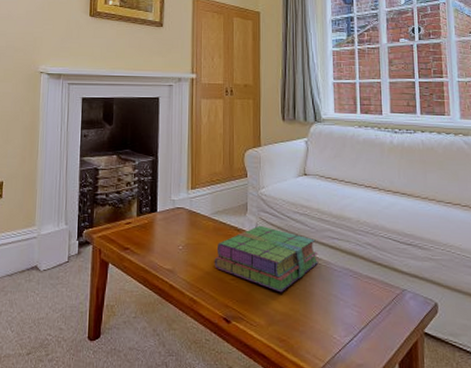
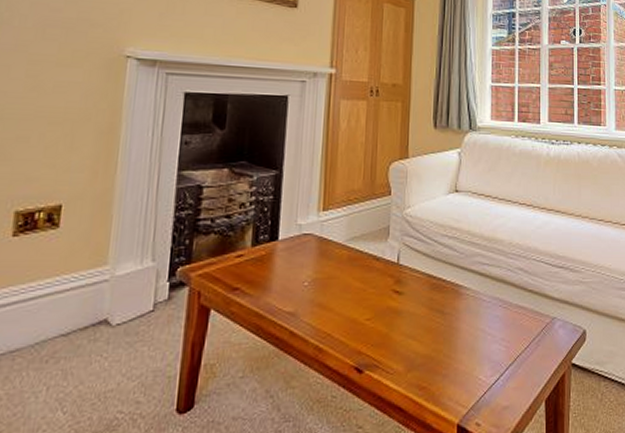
stack of books: present [214,225,319,293] -> none [346,252,467,331]

